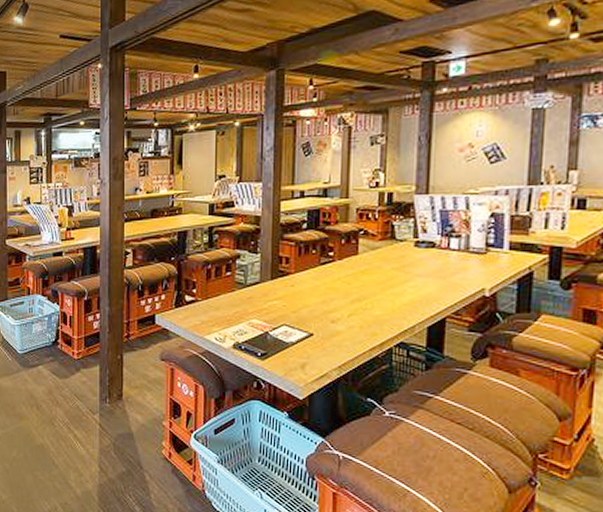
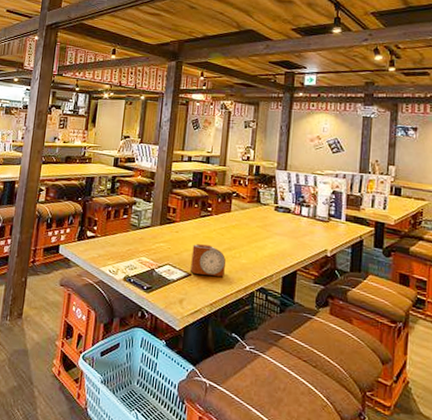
alarm clock: none [312,298,355,333] -> present [190,244,226,277]

